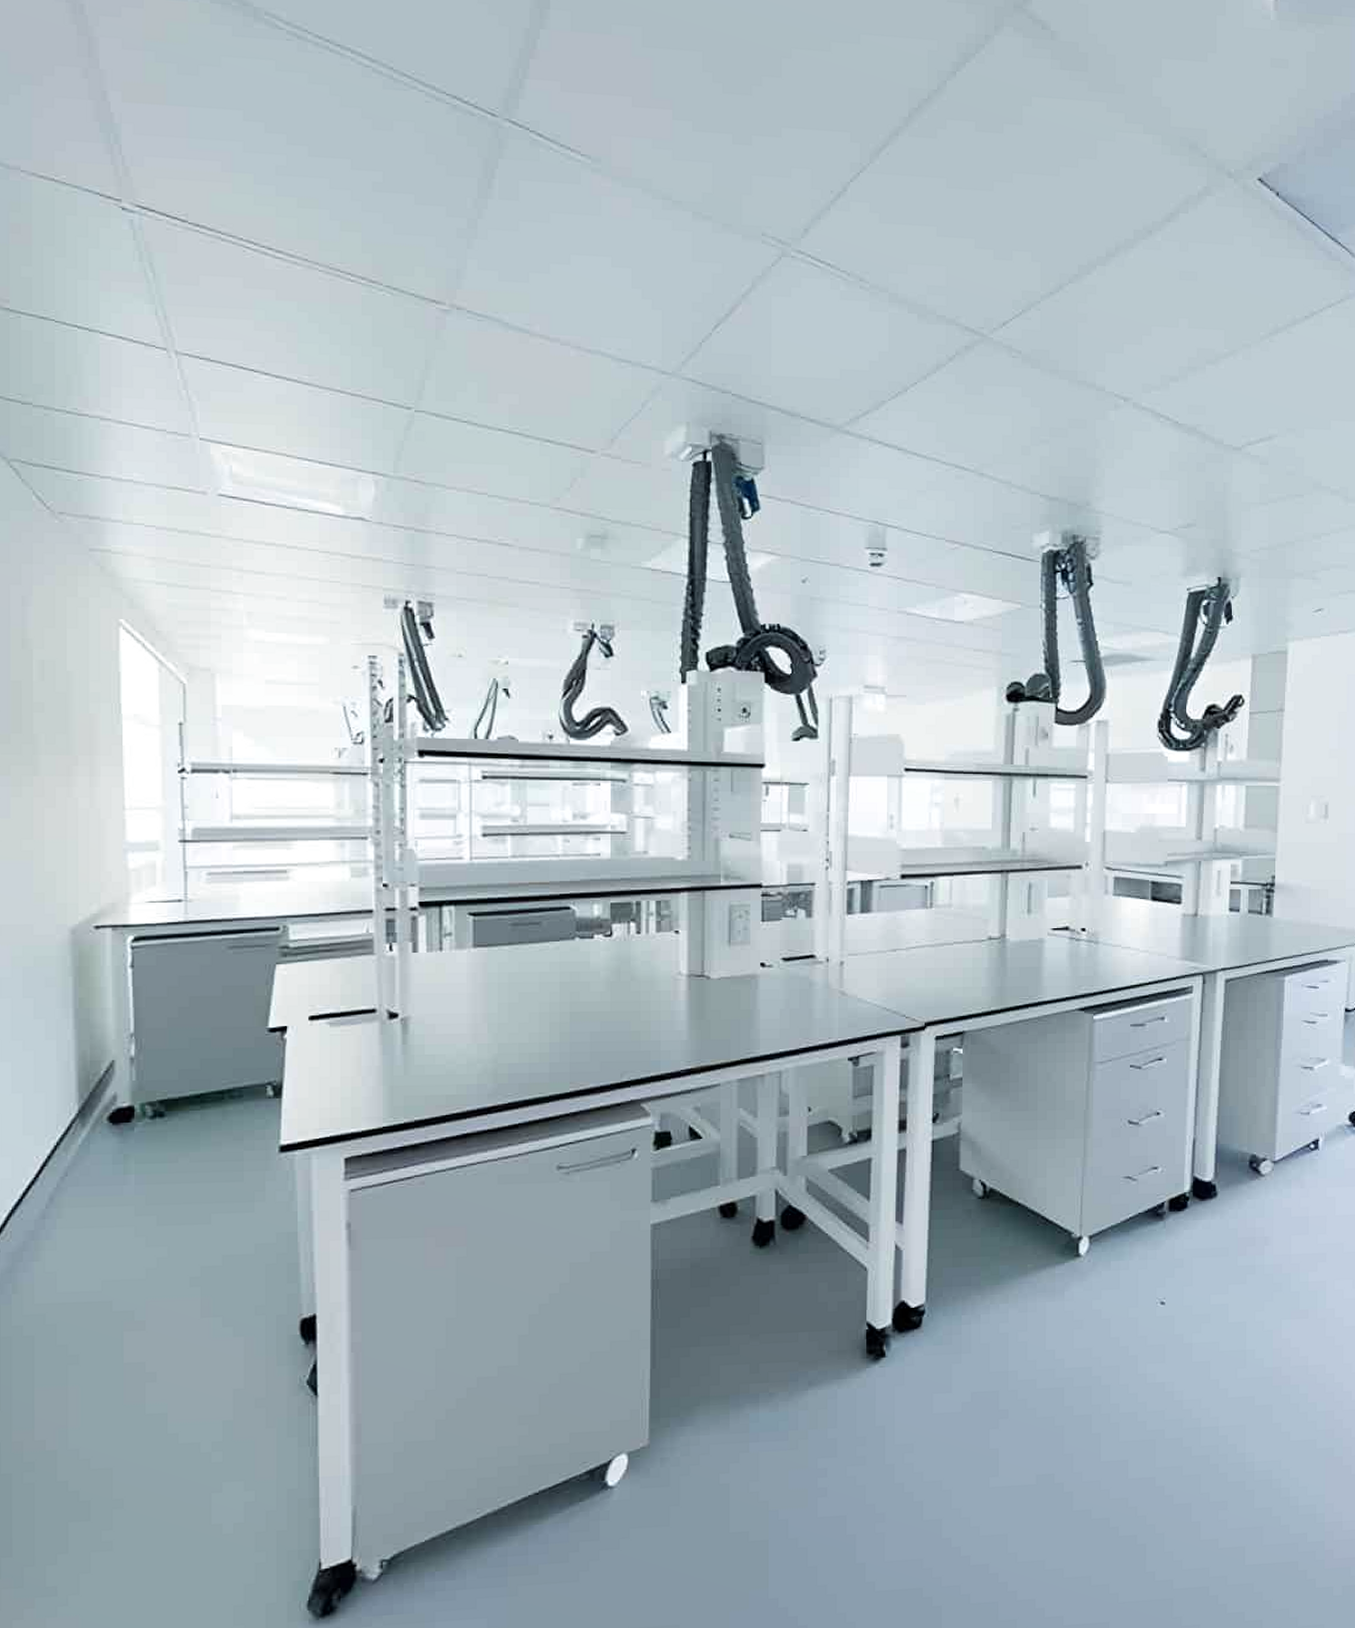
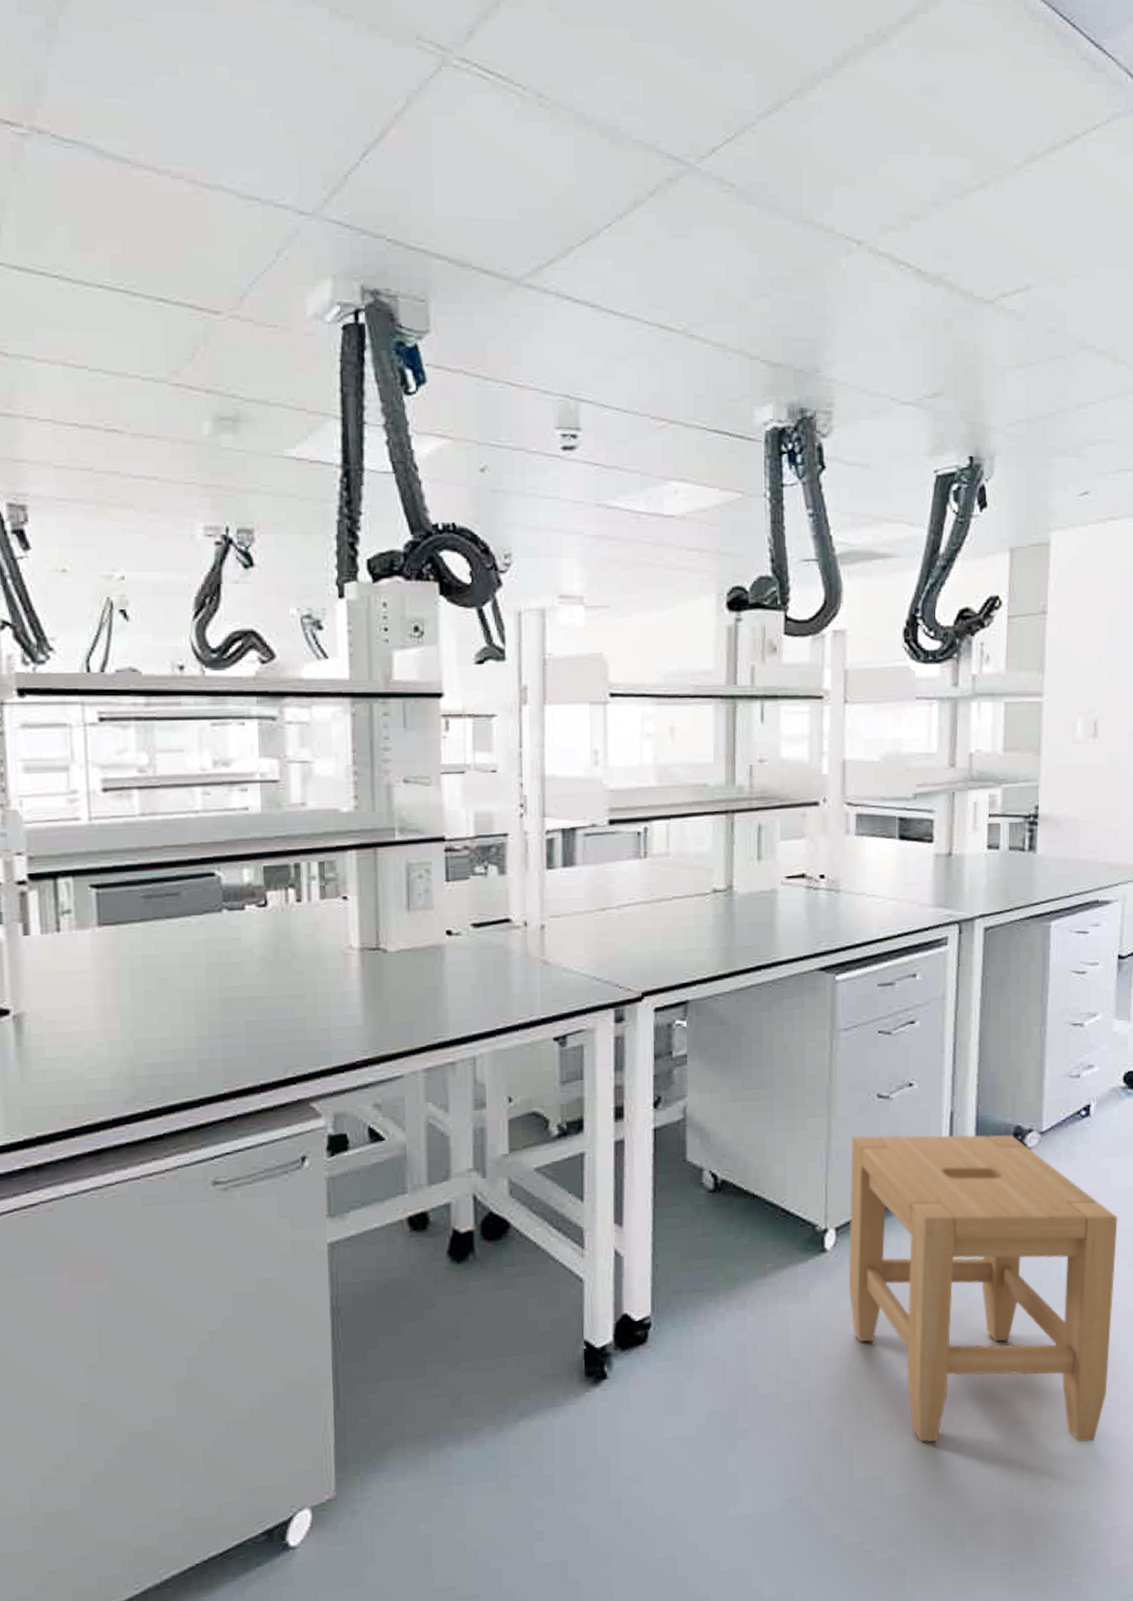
stool: none [1099,1156,1343,1443] -> present [848,1134,1118,1443]

